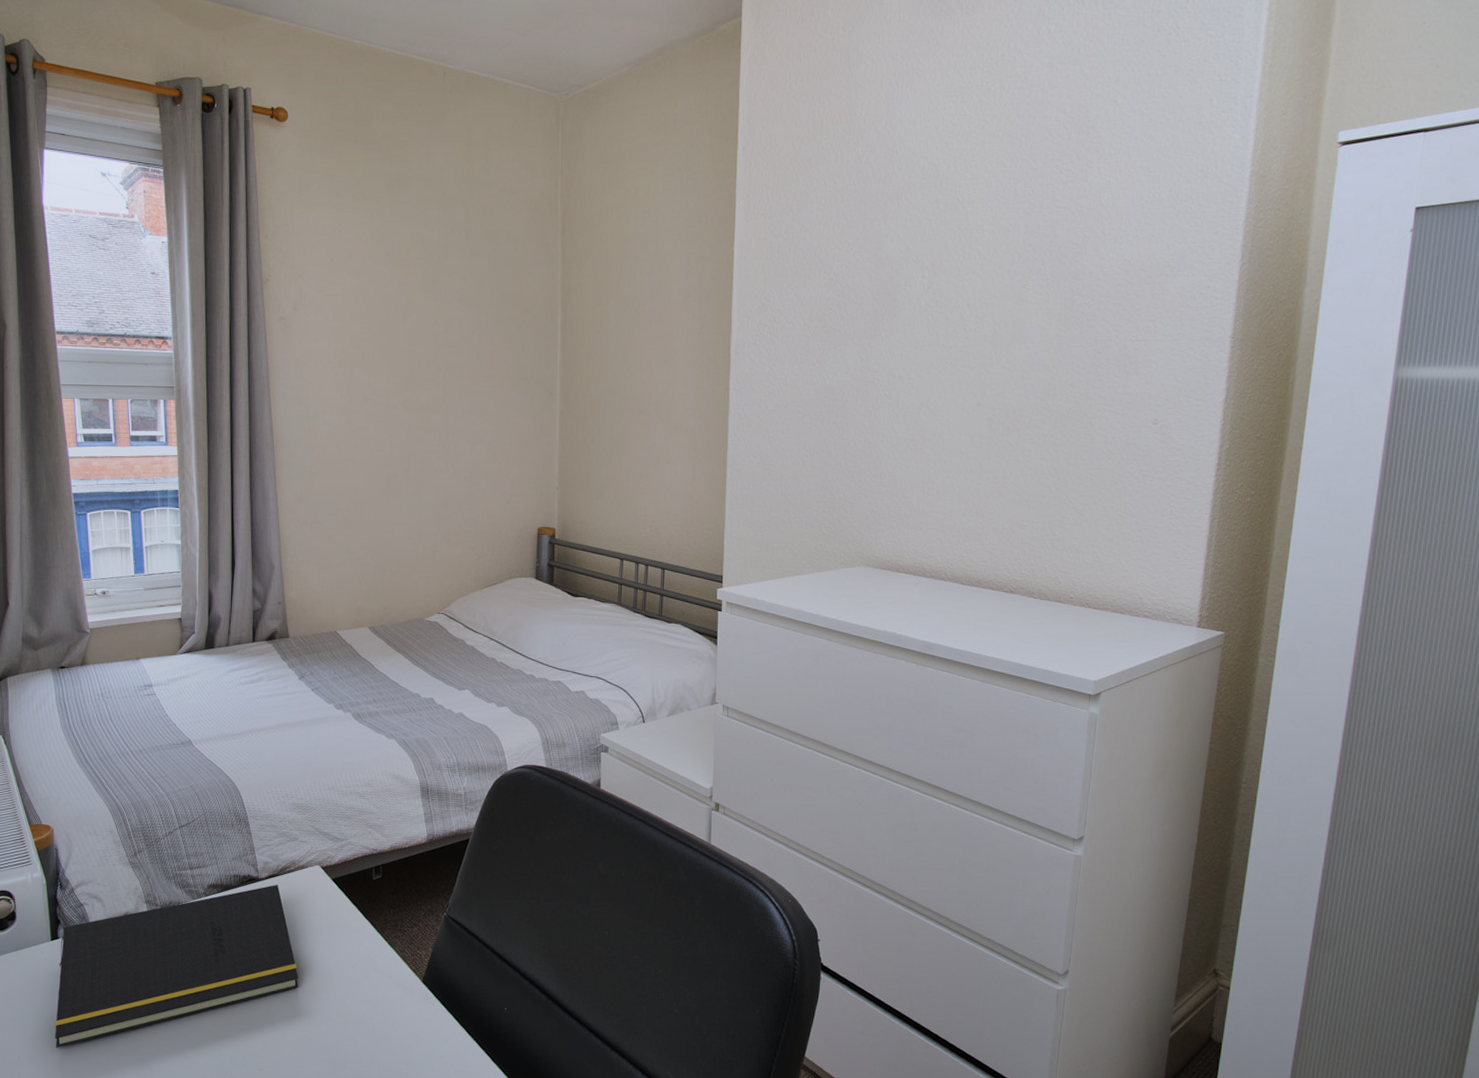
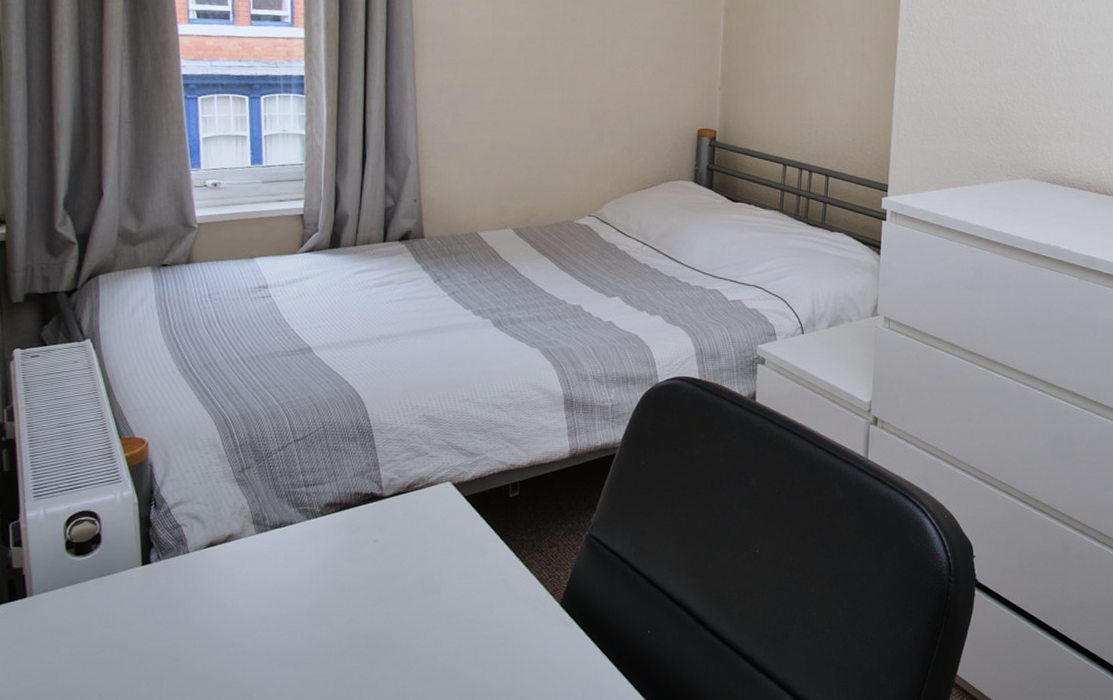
notepad: present [55,885,299,1048] -> none [143,503,425,684]

